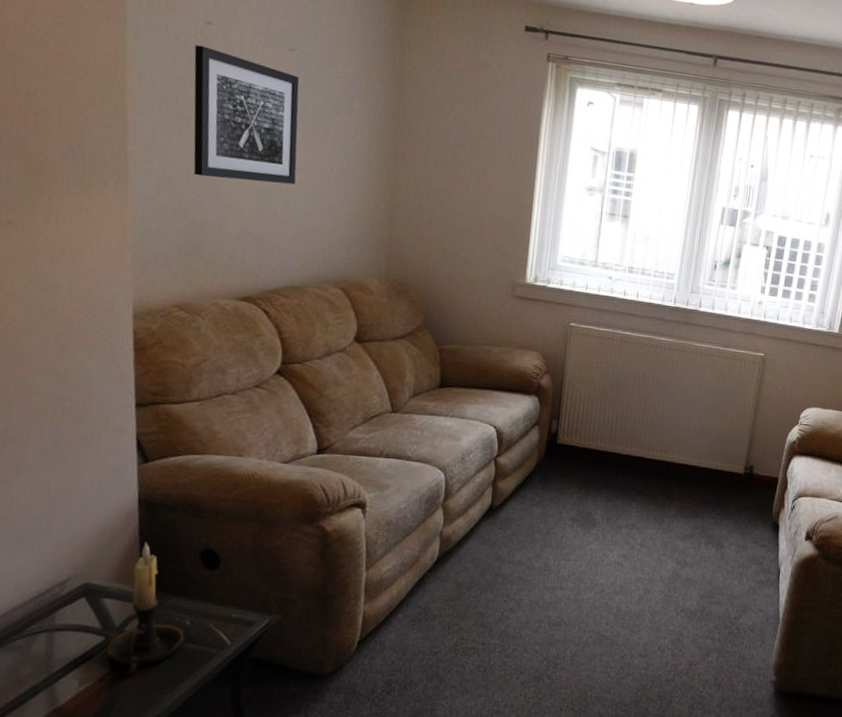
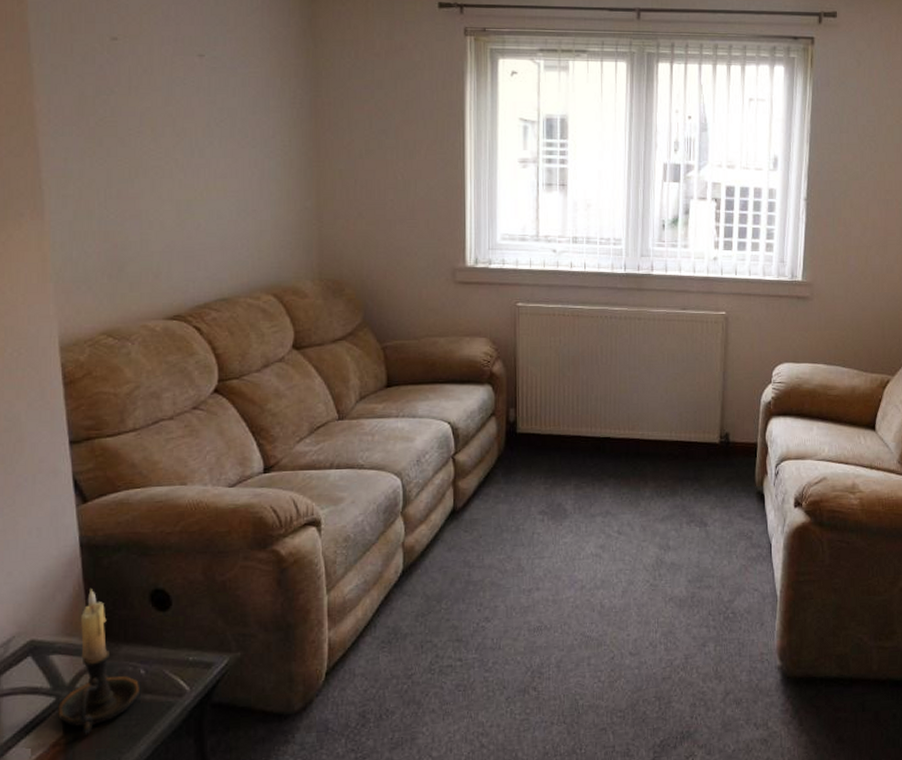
wall art: present [193,45,300,185] -> none [102,62,216,195]

